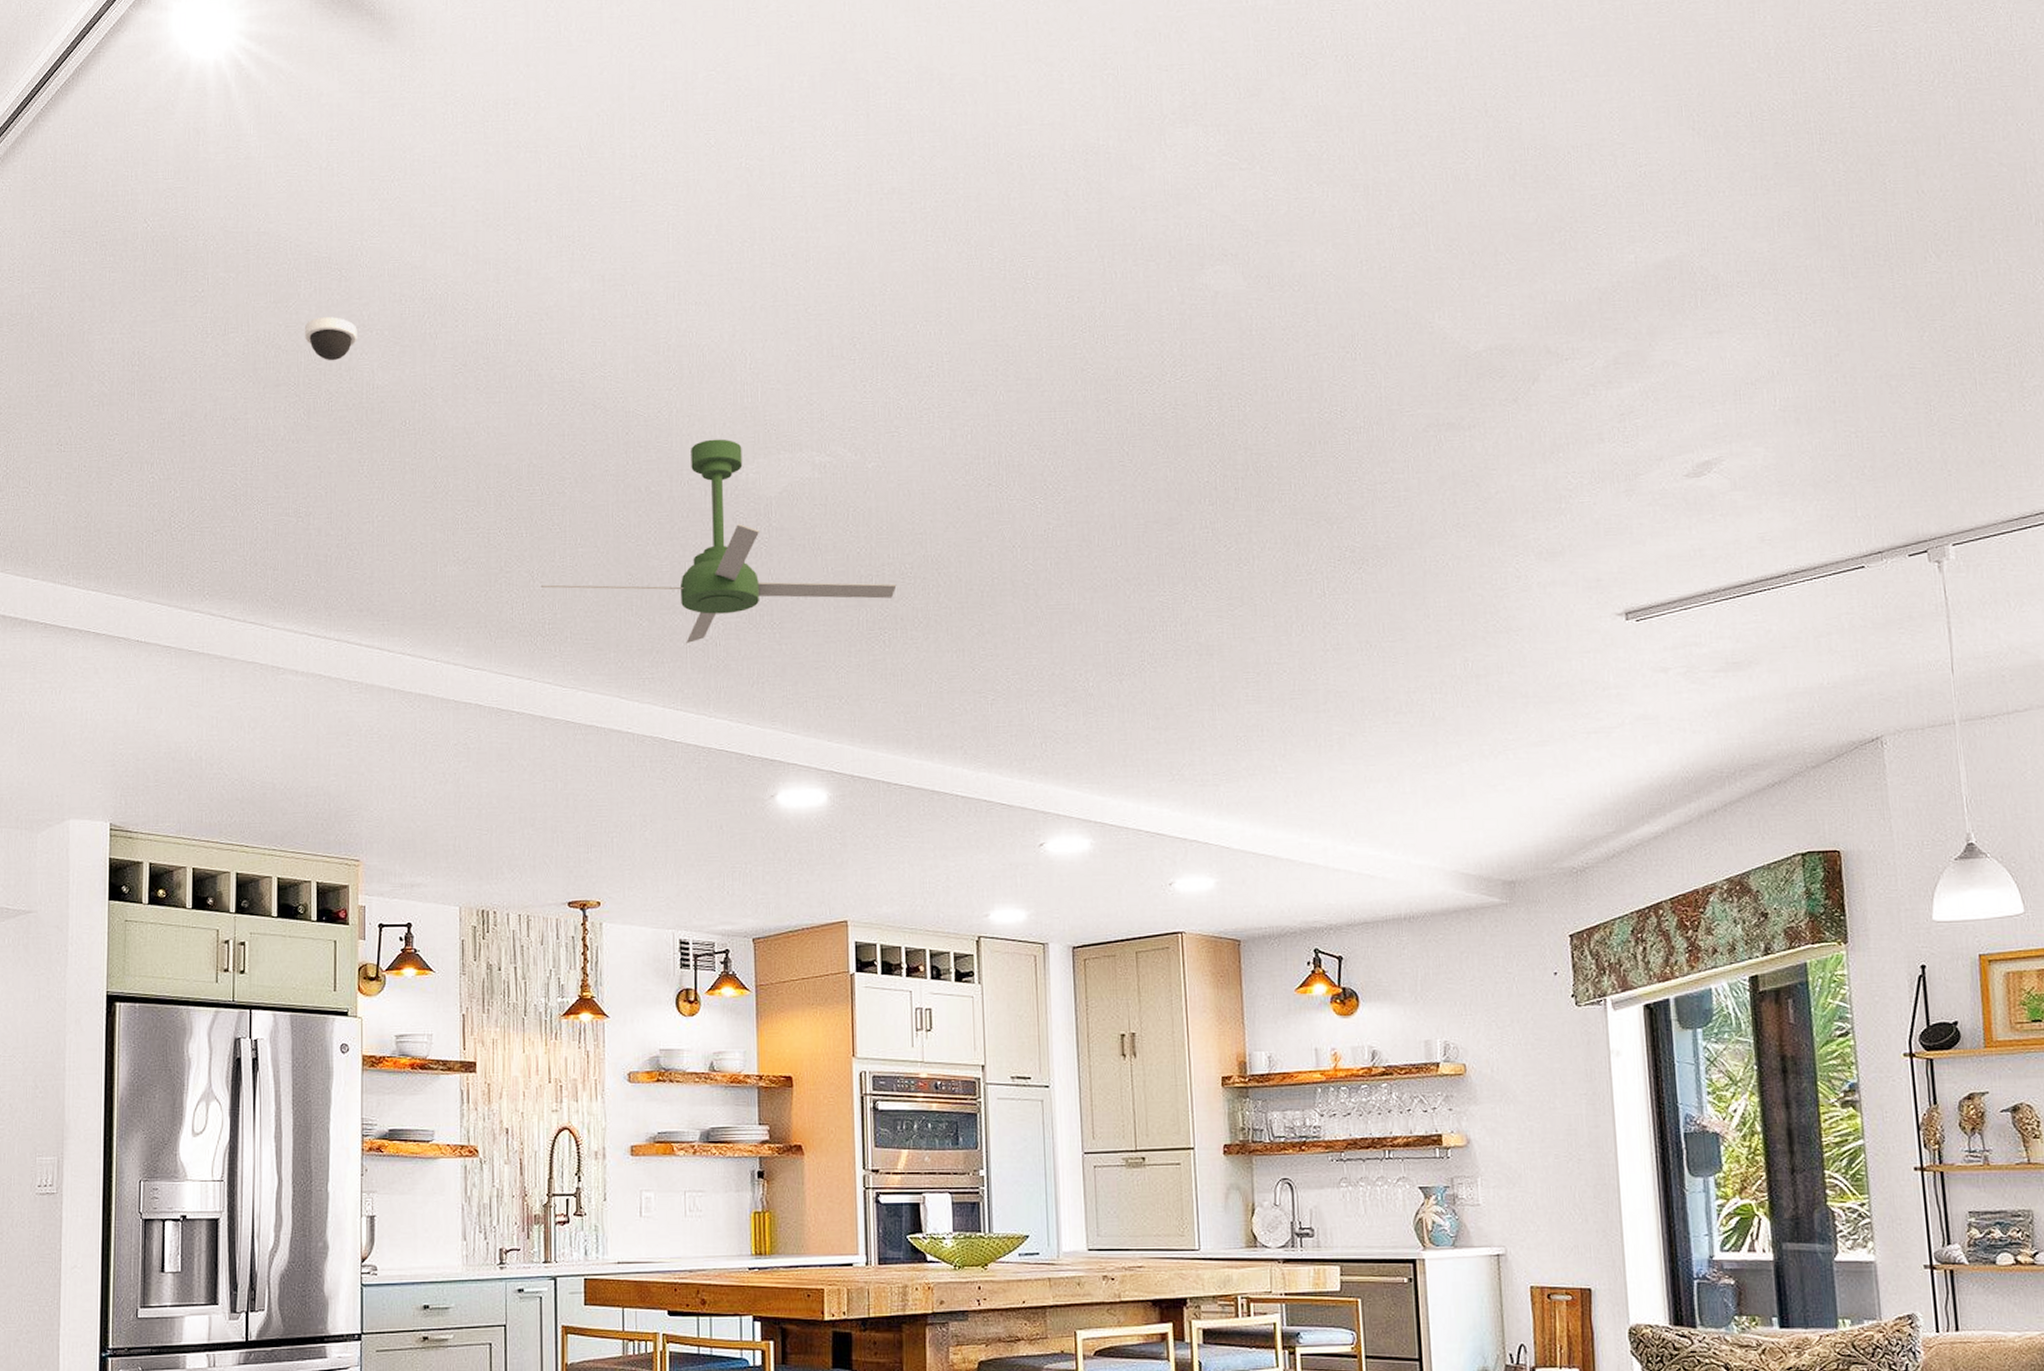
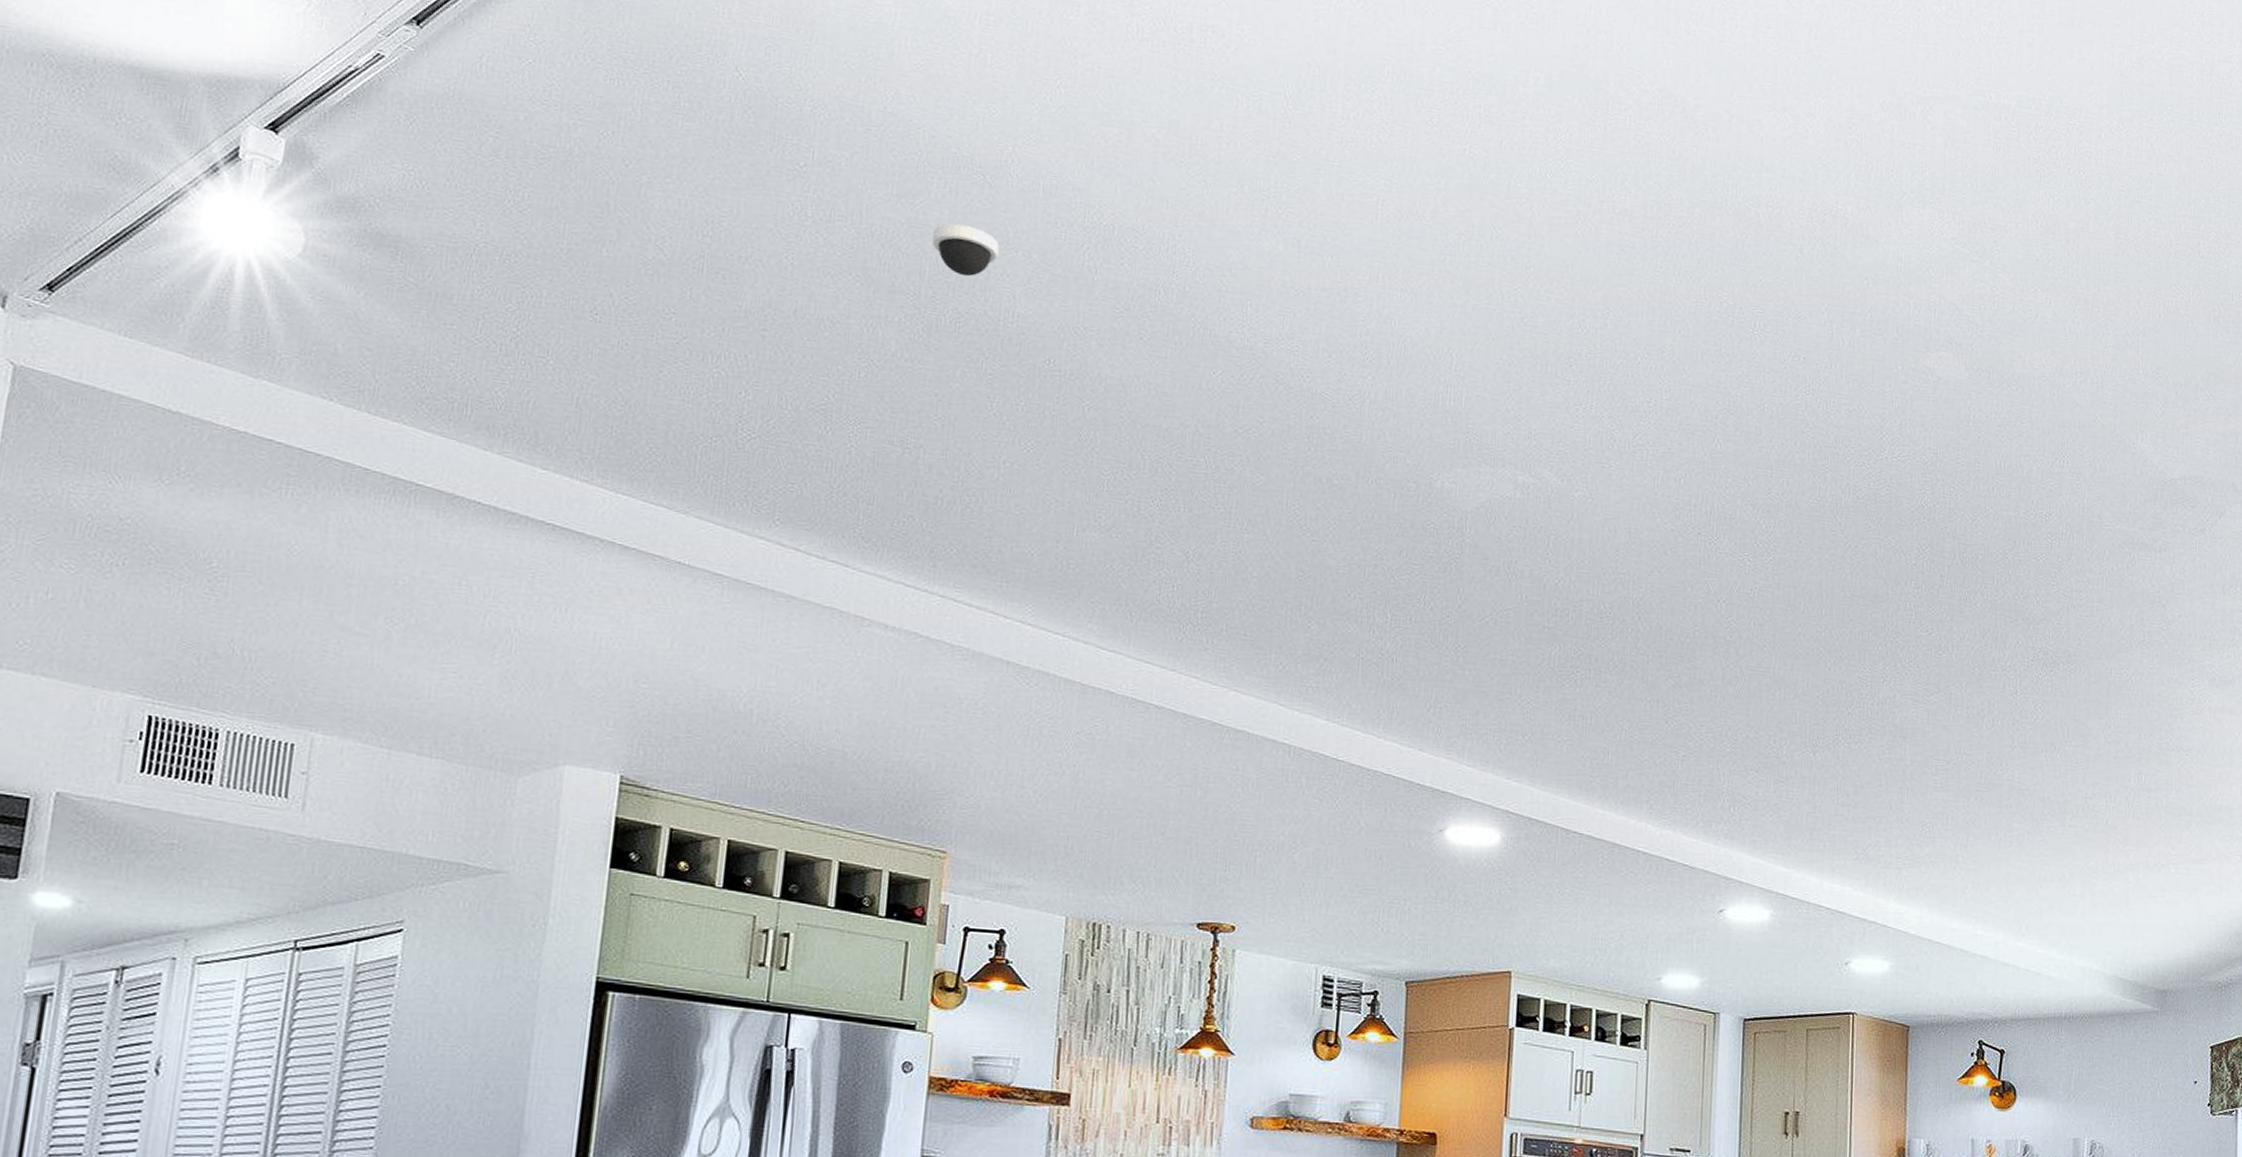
ceiling fan: present [541,439,897,643] -> none [1197,438,1594,655]

